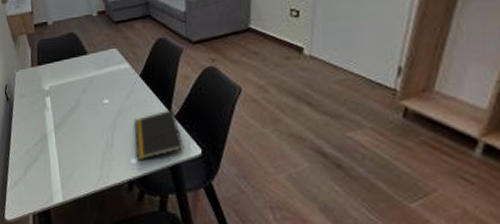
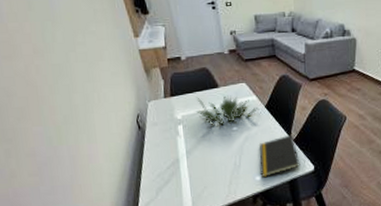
plant: none [63,63,134,98] -> present [195,95,260,126]

